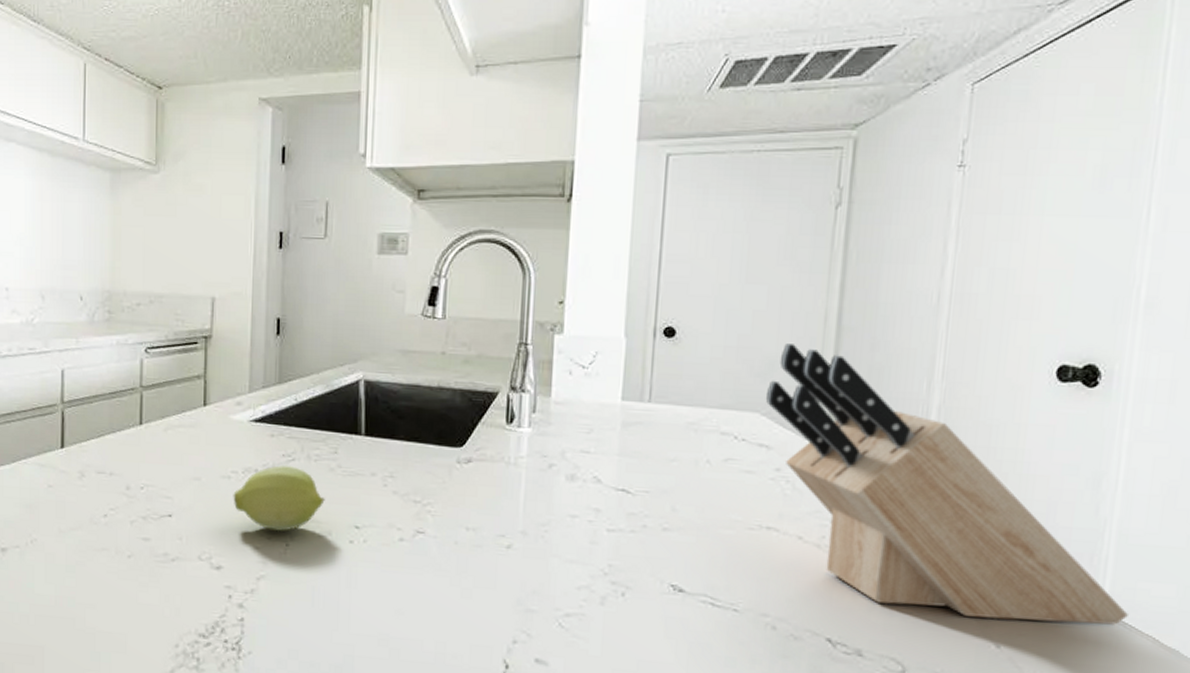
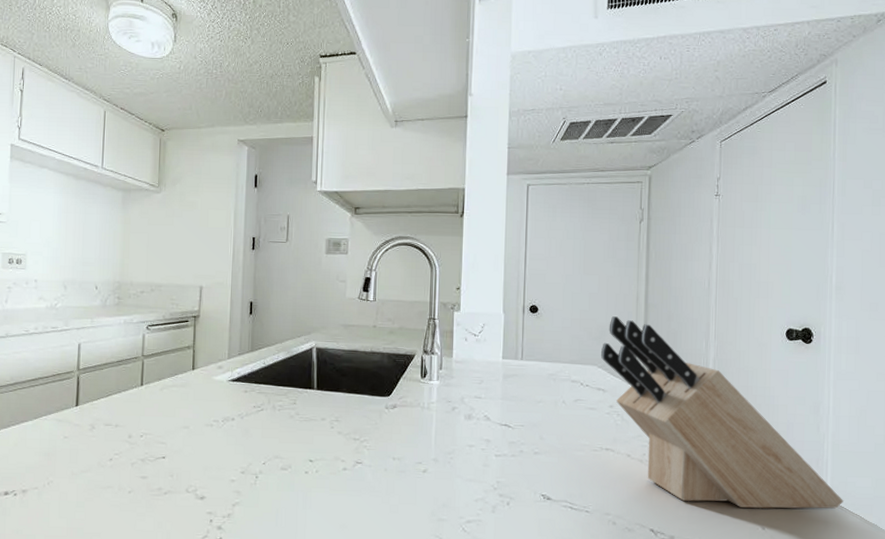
fruit: present [233,464,325,532] -> none [214,414,286,467]

